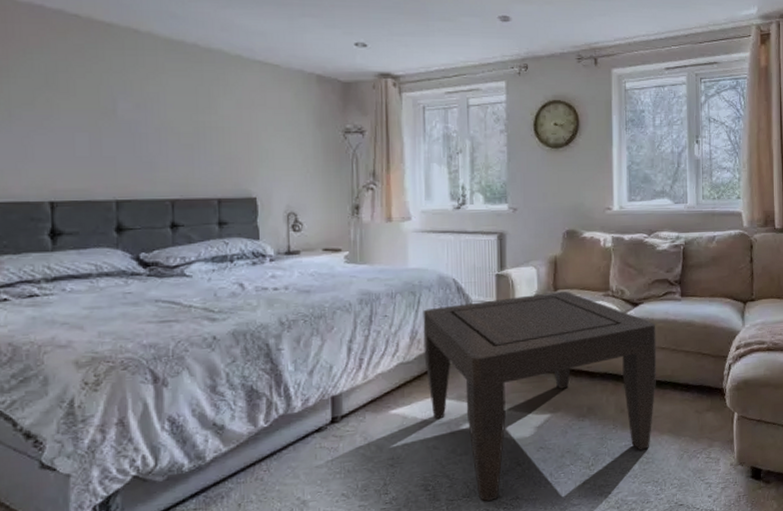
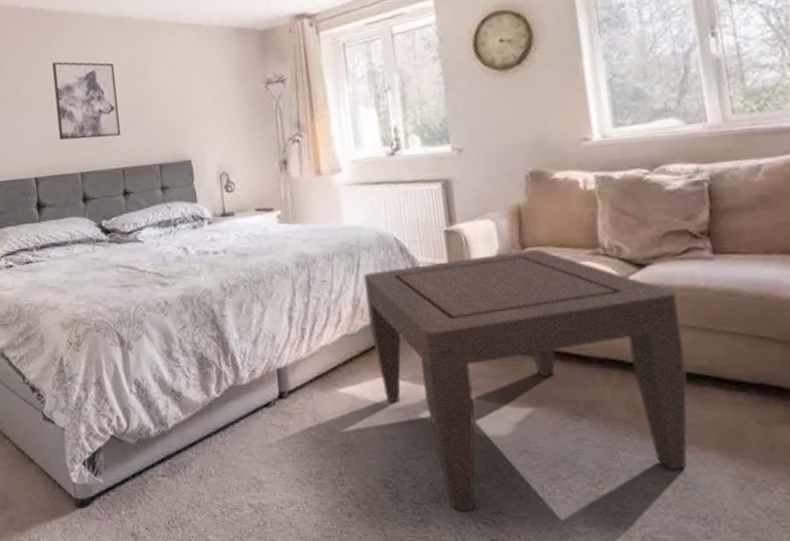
wall art: none [86,76,172,166] -> present [52,61,120,141]

